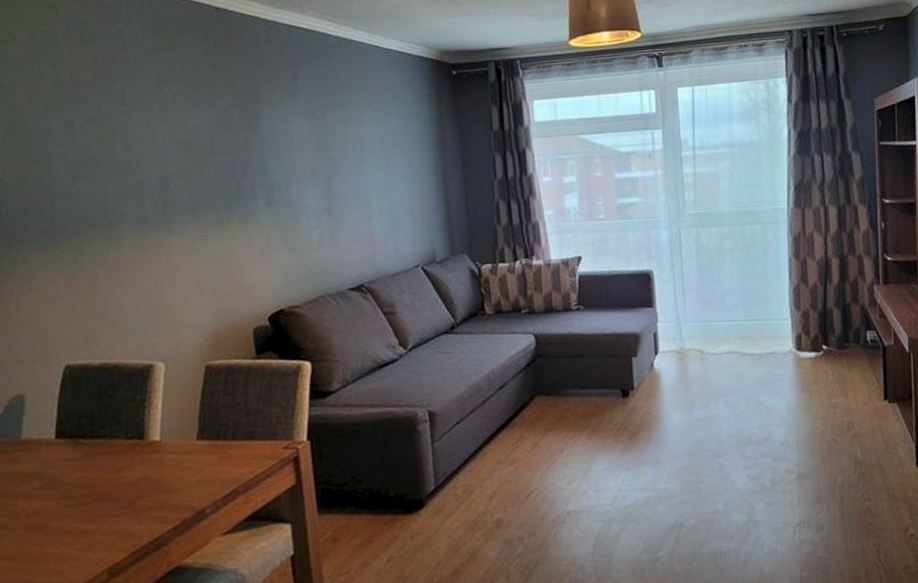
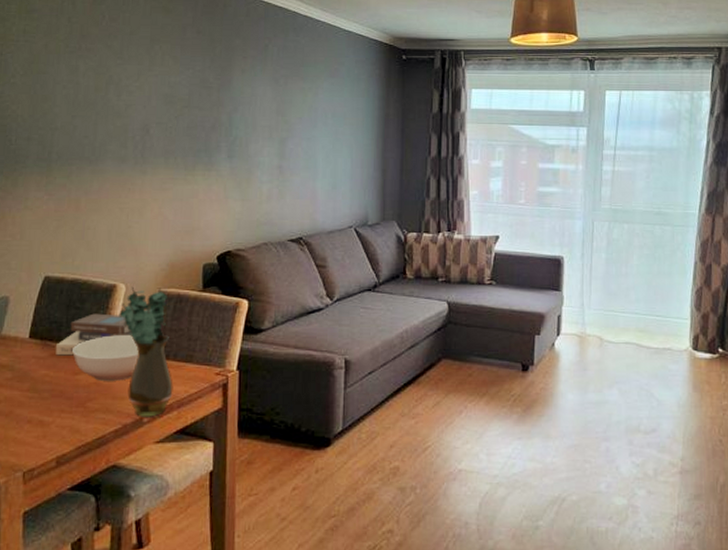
books: none [89,397,179,454] -> present [55,313,131,356]
bowl: none [110,417,190,475] -> present [72,334,139,381]
vase: none [161,361,237,508] -> present [118,286,174,417]

